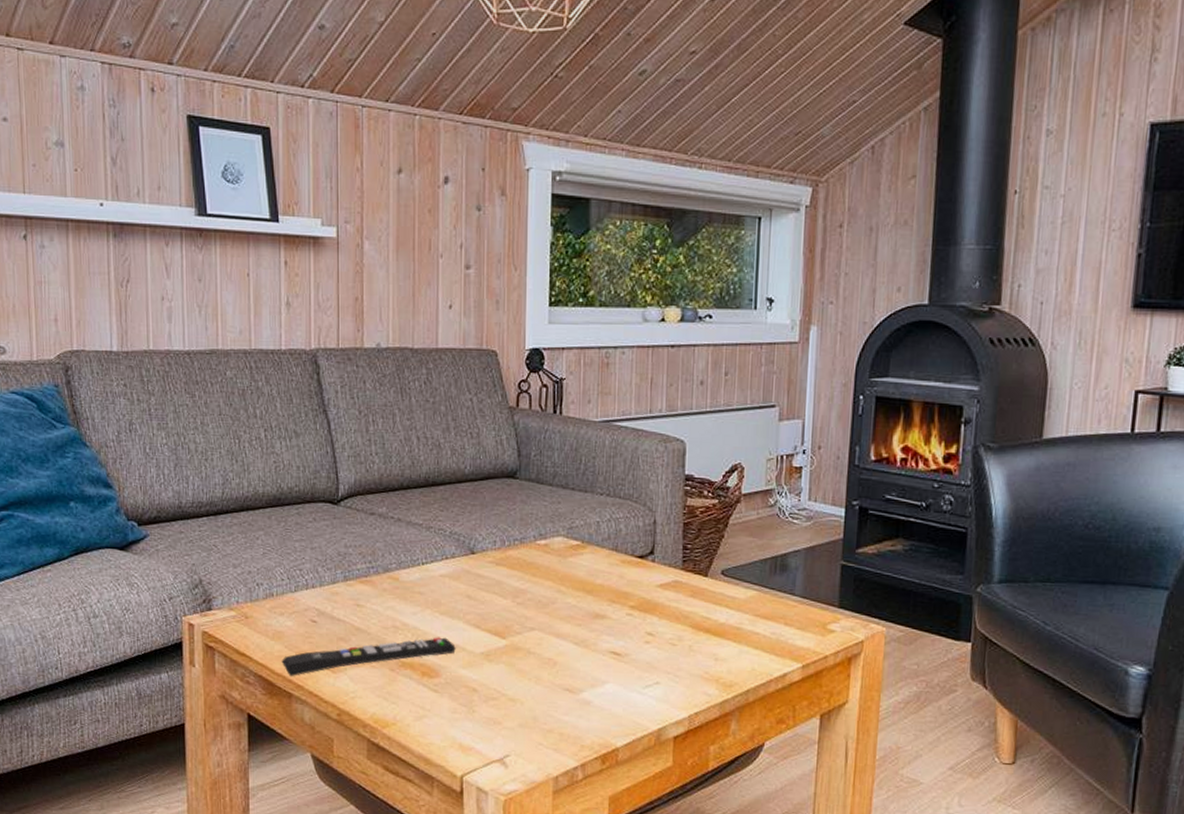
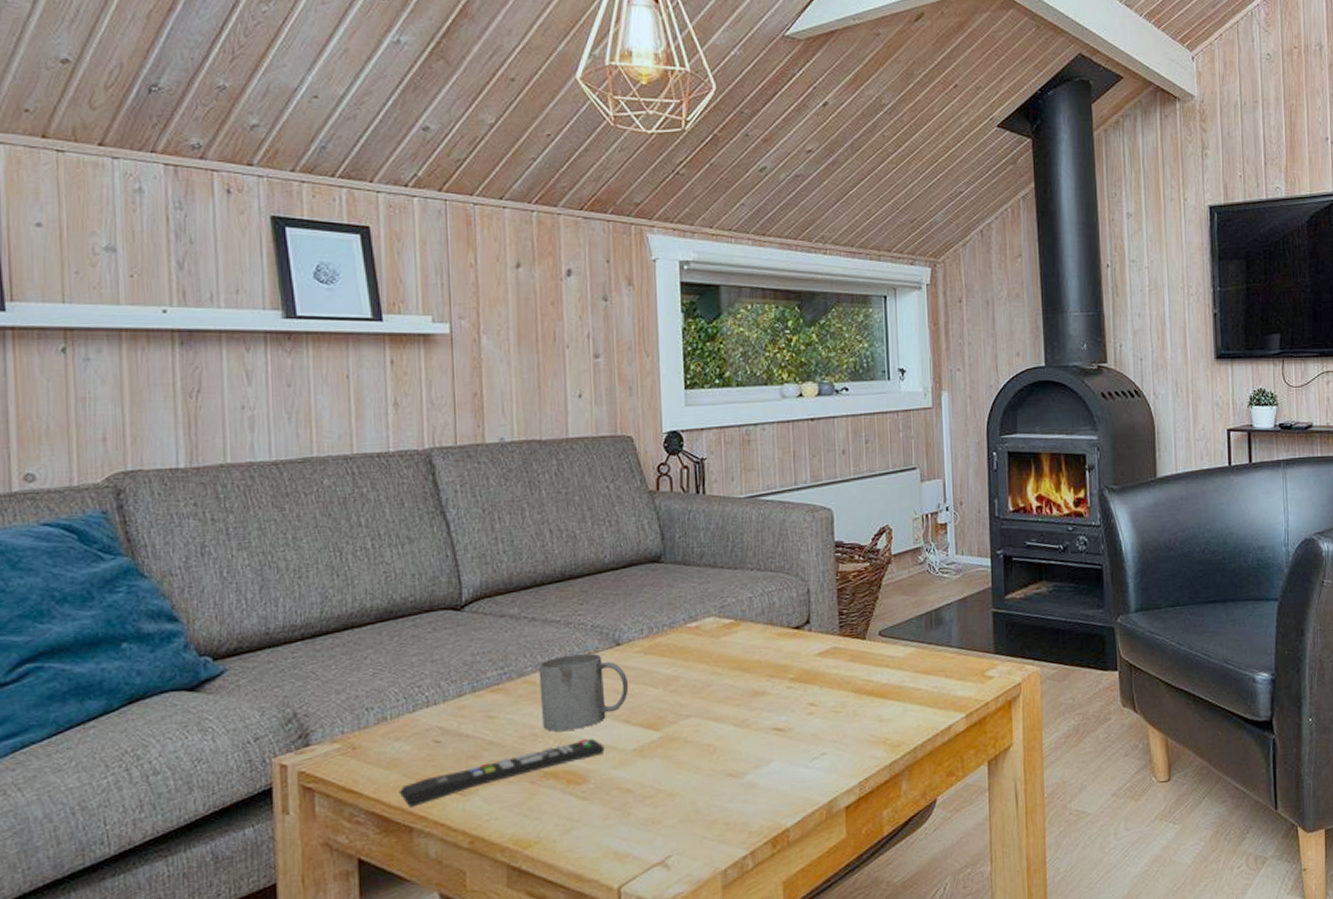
mug: none [402,557,480,627] -> present [539,653,629,731]

